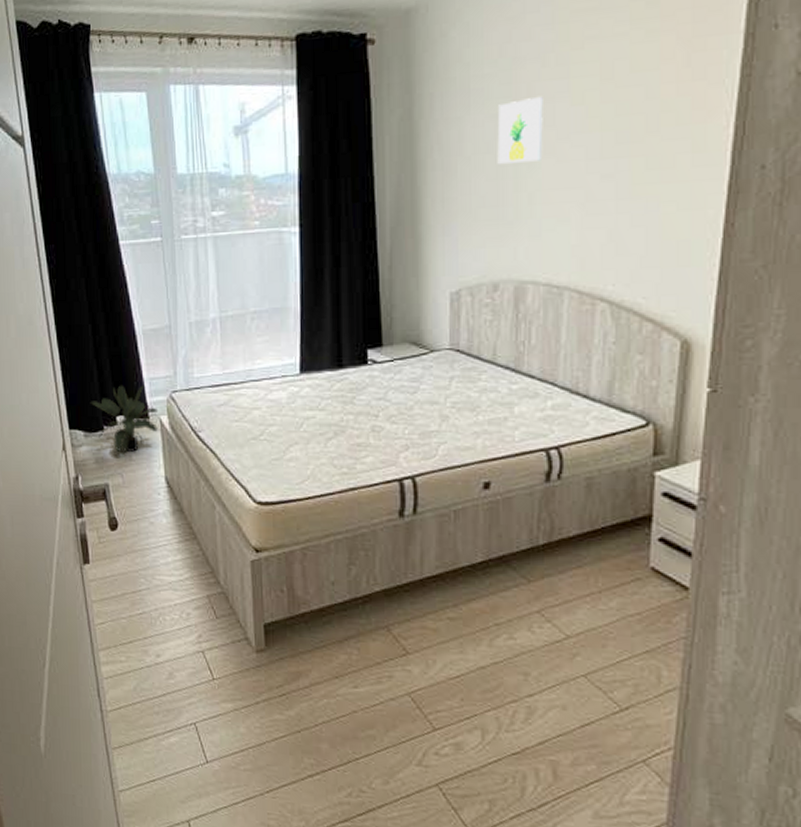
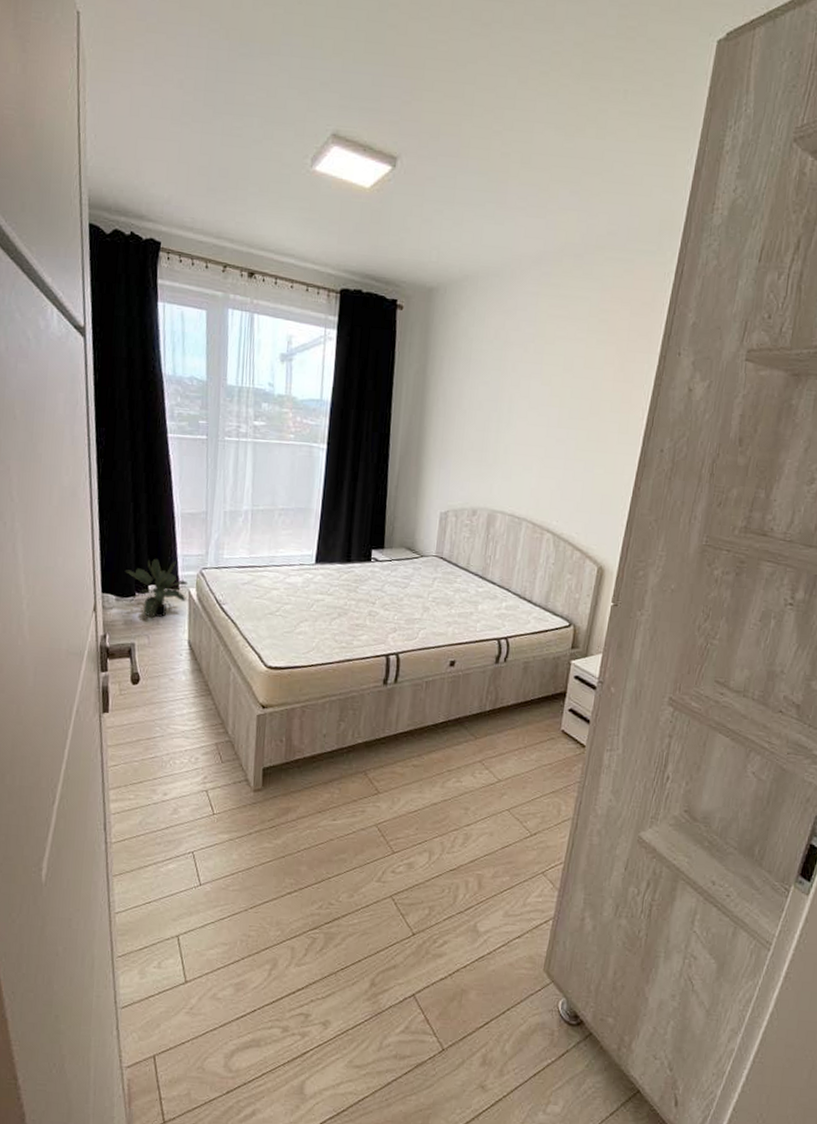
wall art: present [497,96,543,164] -> none [485,373,522,422]

